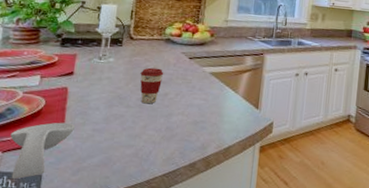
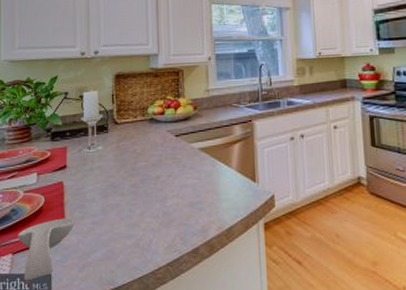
coffee cup: present [140,67,164,104] -> none [129,150,153,190]

